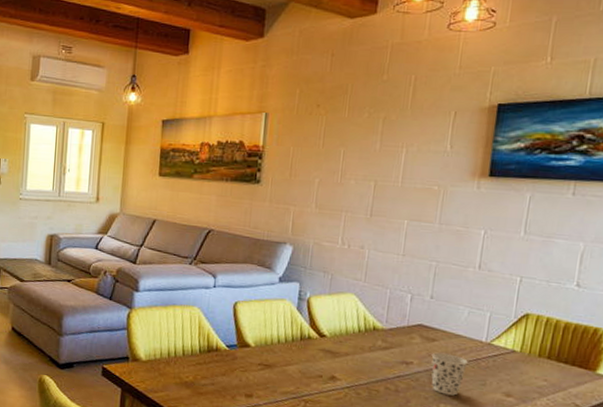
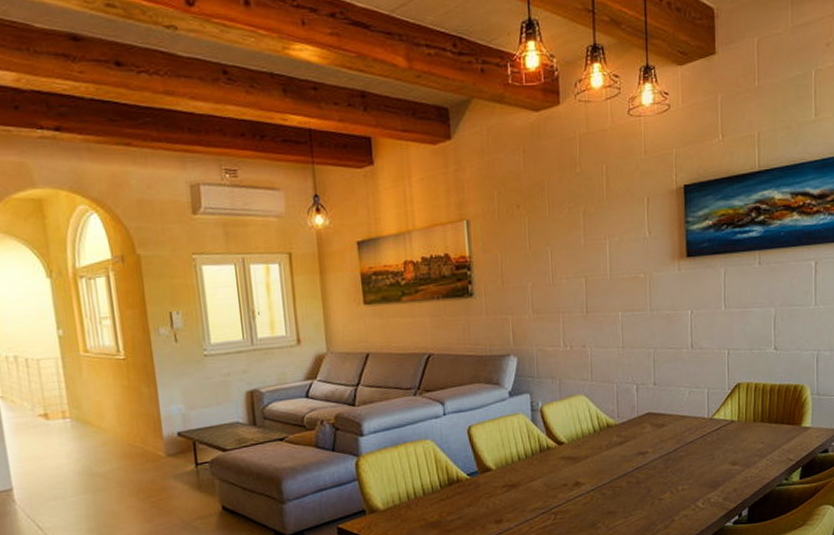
cup: present [431,352,468,396] -> none [663,435,696,476]

